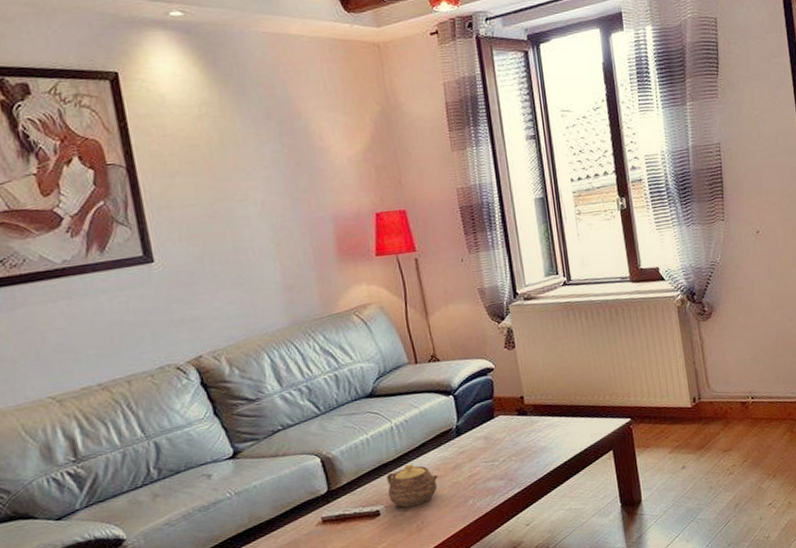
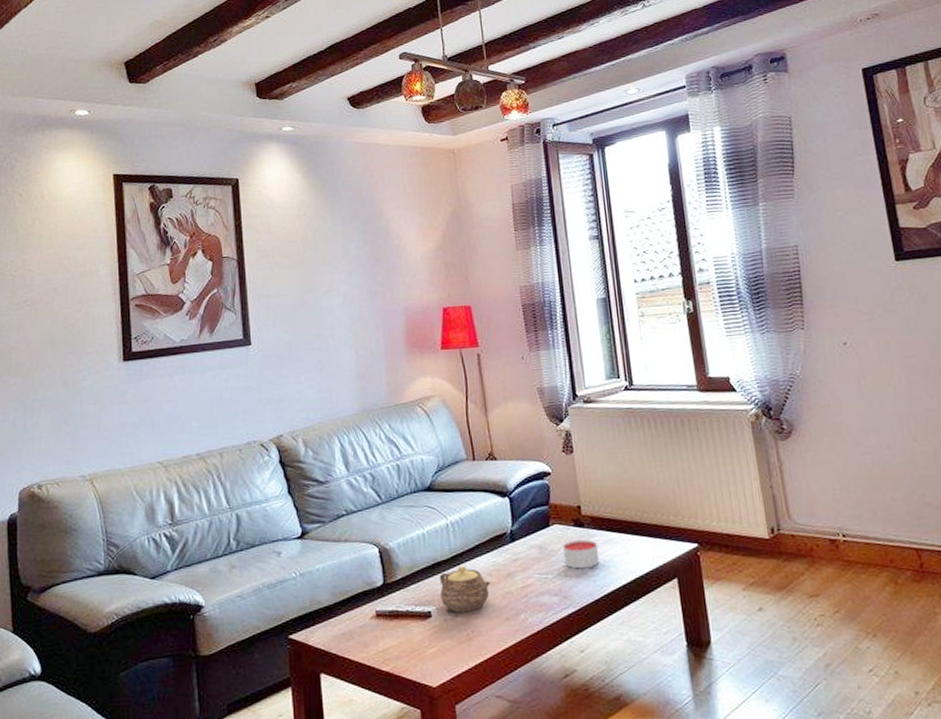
candle: none [507,426,543,454] -> present [563,539,600,569]

